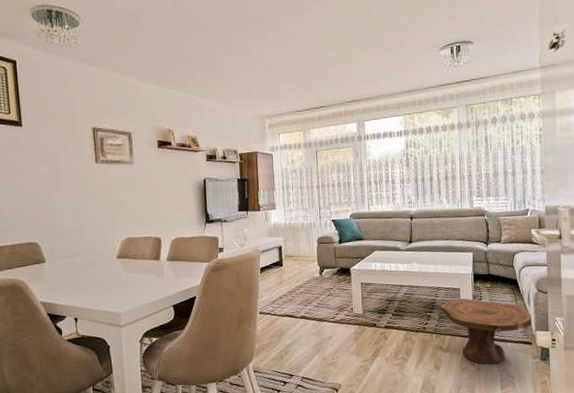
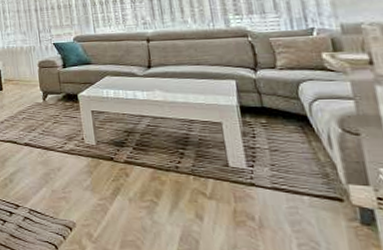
side table: present [440,298,532,364] -> none [196,135,340,222]

